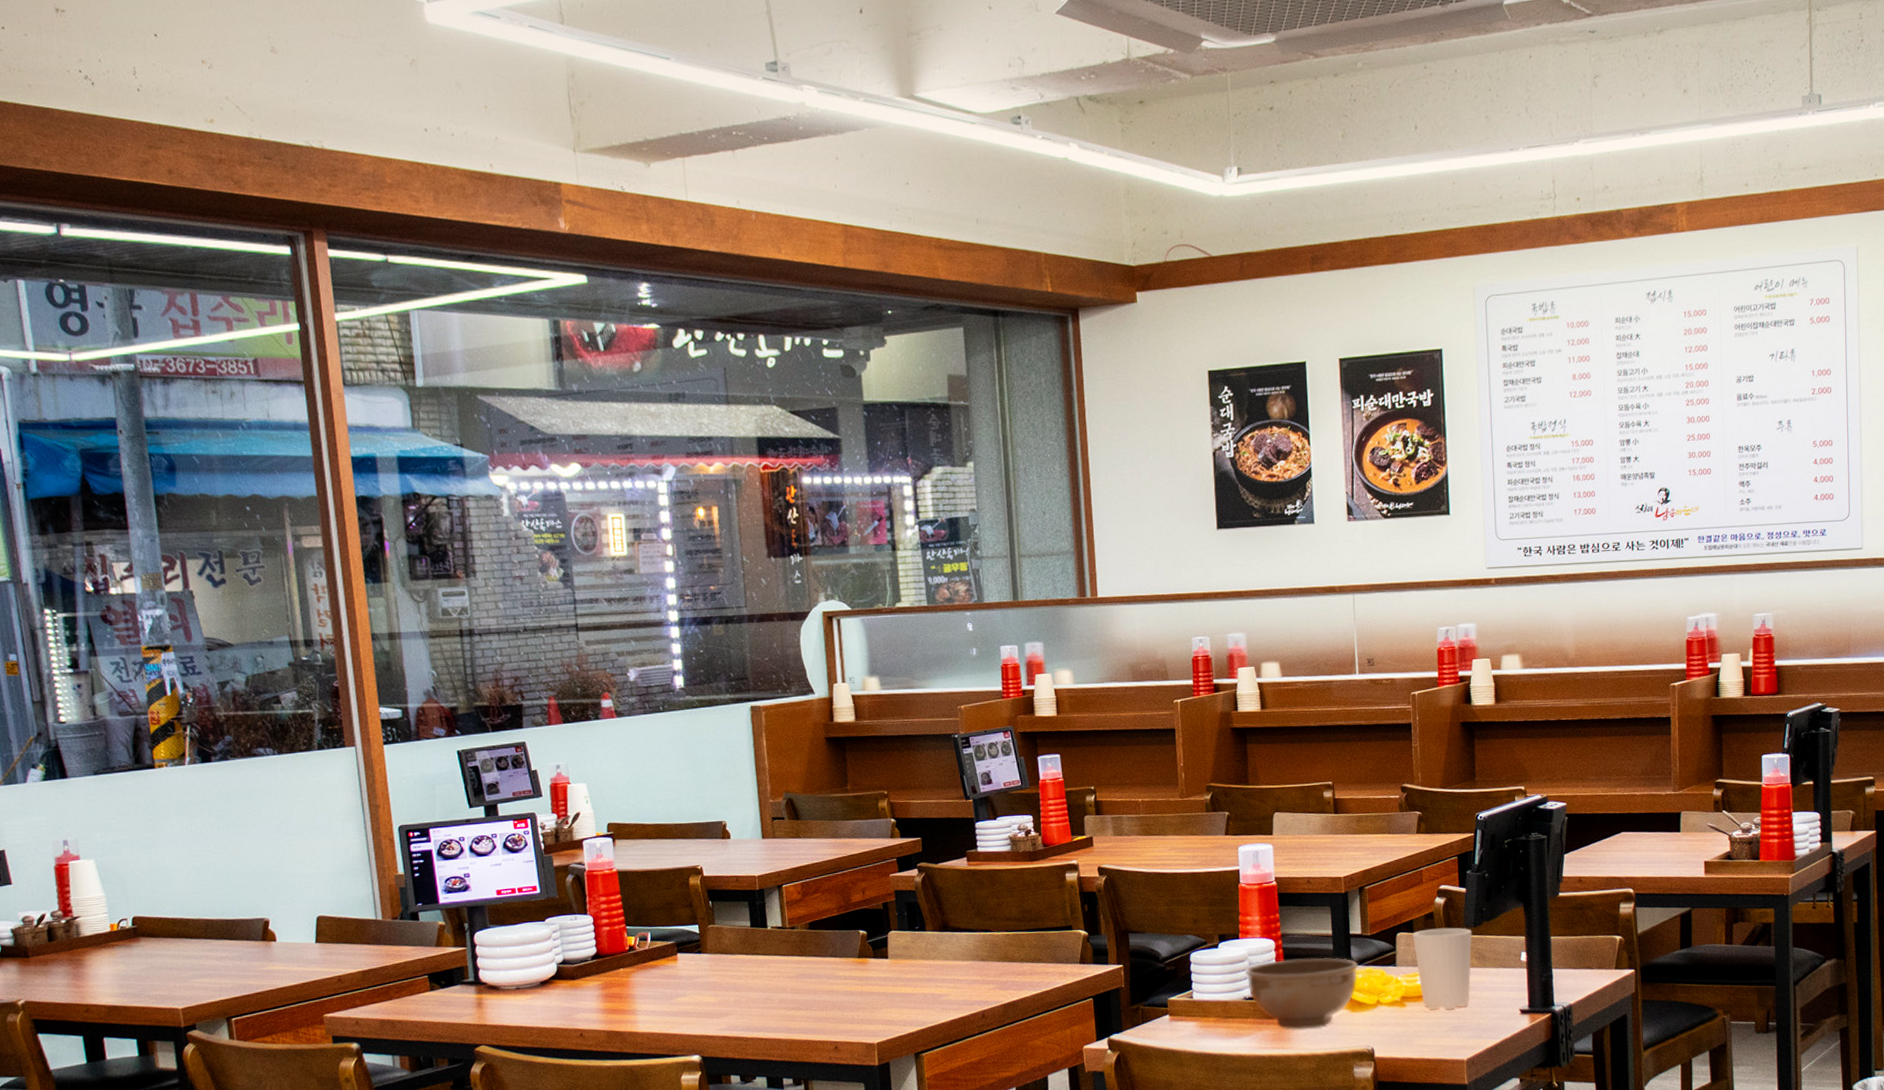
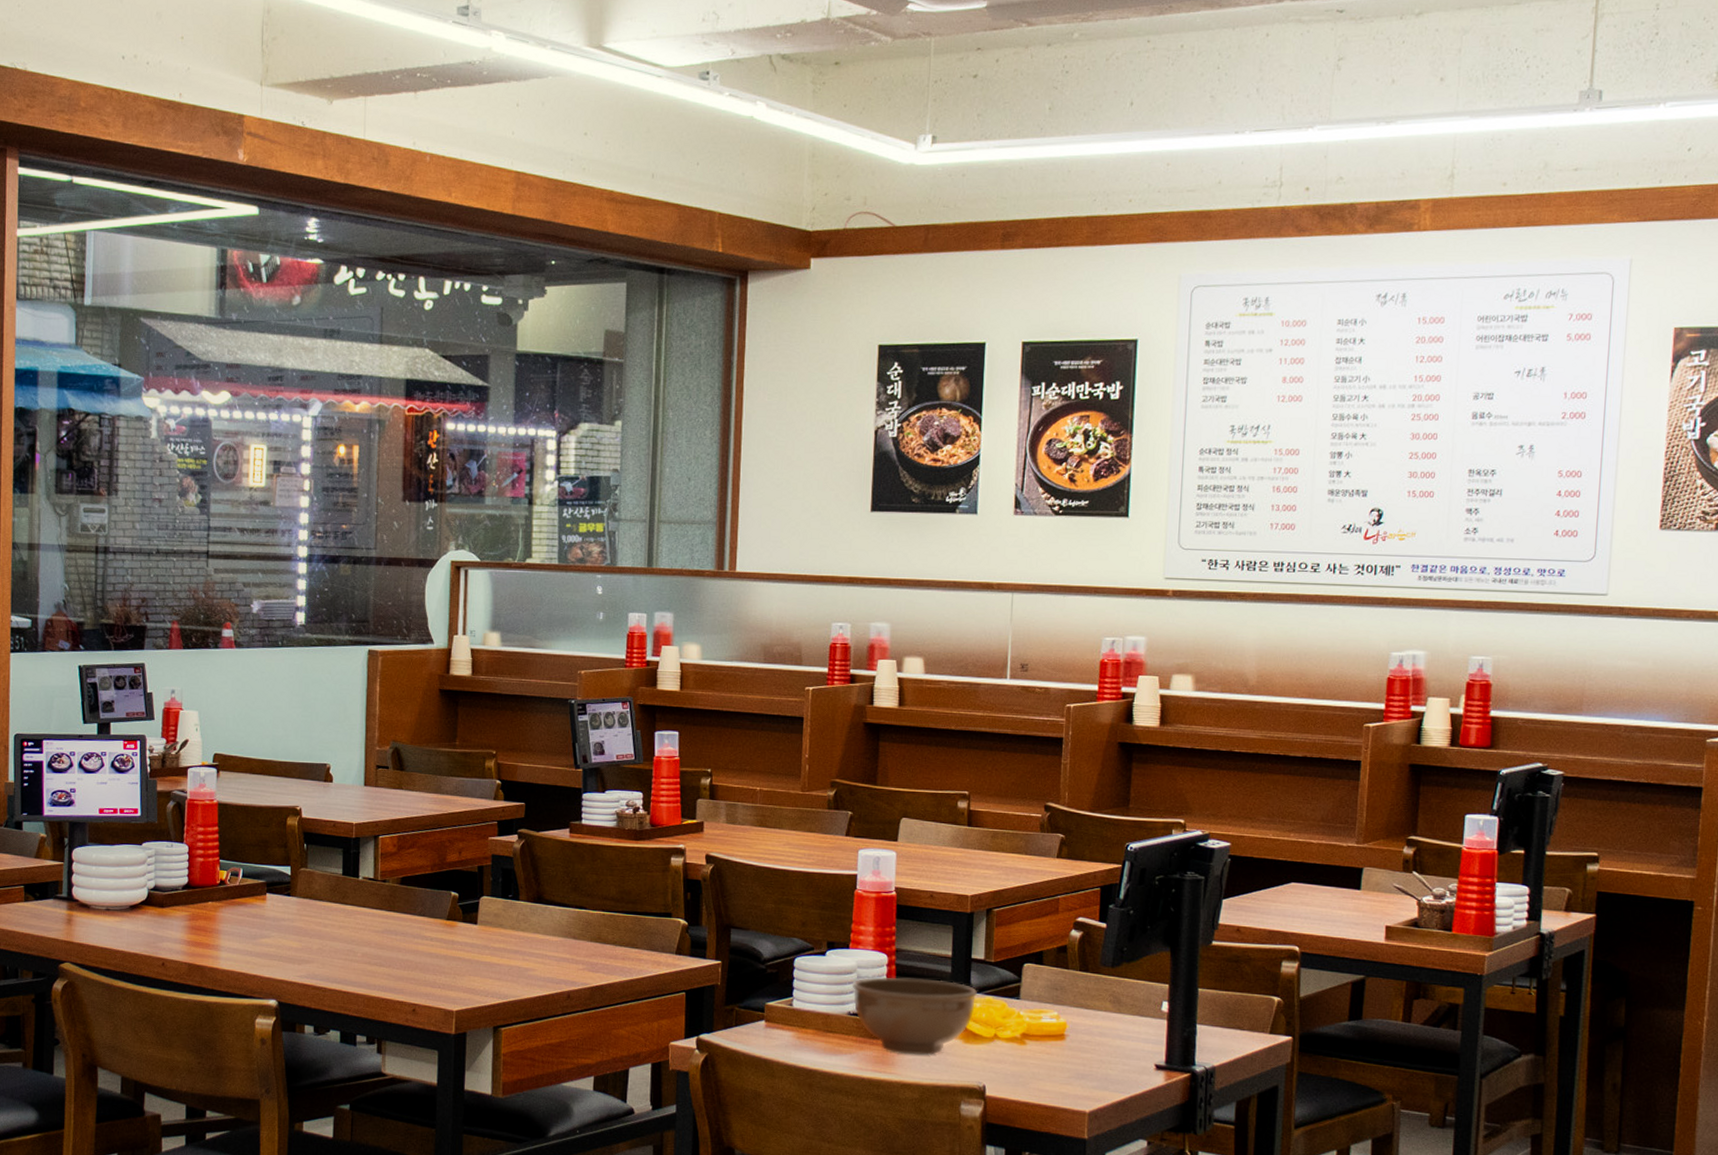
cup: present [1413,927,1473,1011] -> none [1041,963,1109,1056]

